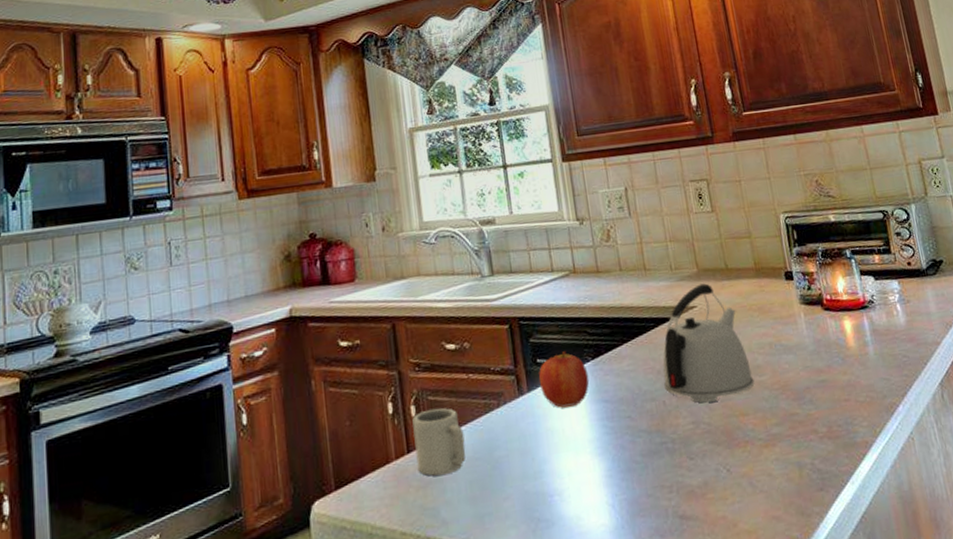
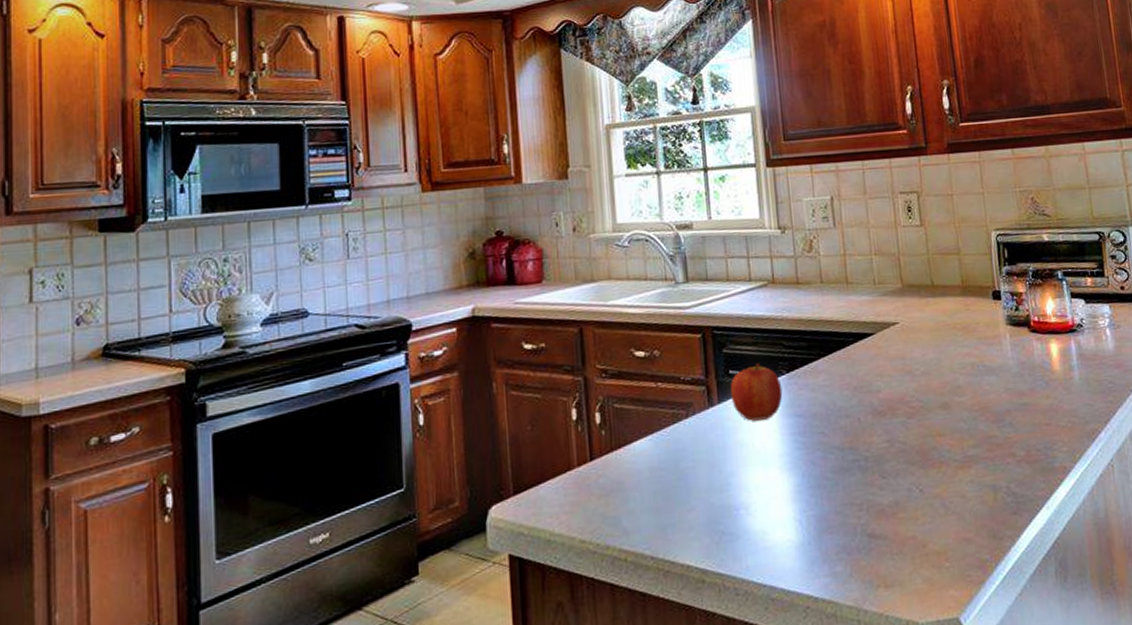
cup: present [412,408,466,476] -> none [596,416,651,485]
kettle: present [663,283,755,403] -> none [860,299,954,421]

